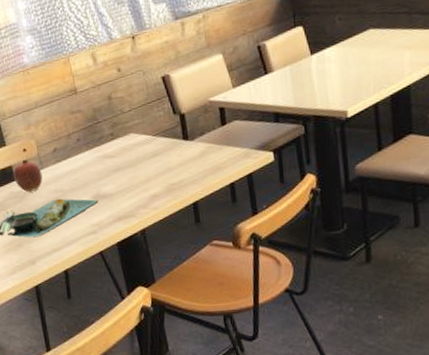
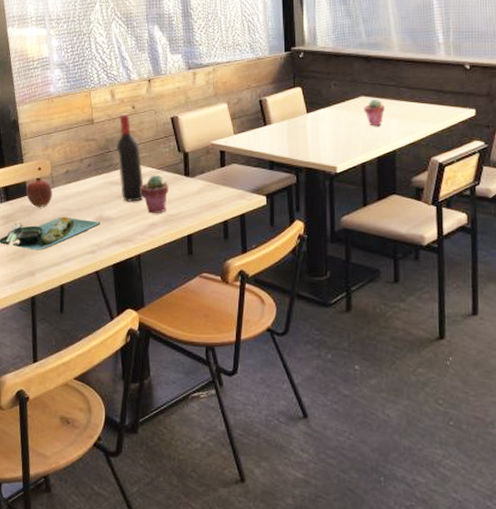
wine bottle: none [105,78,142,175] -> present [116,113,144,202]
potted succulent: none [137,142,168,184] -> present [140,174,169,213]
potted succulent: none [373,29,396,61] -> present [364,98,385,125]

